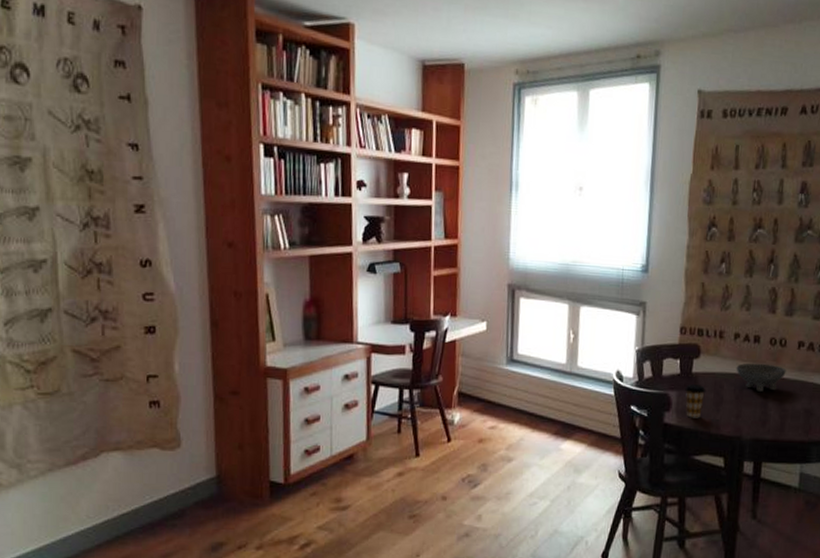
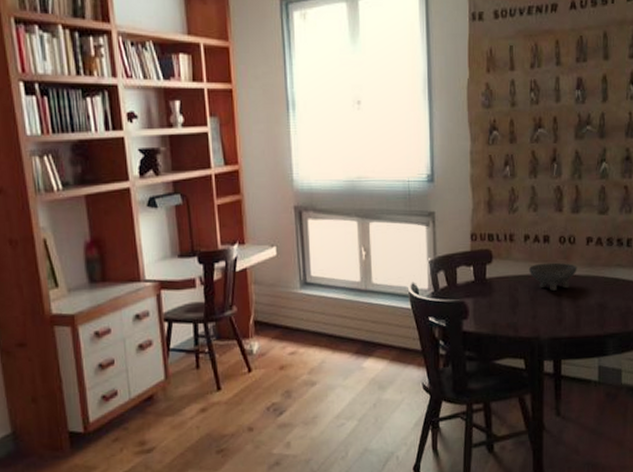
coffee cup: present [685,384,706,418] -> none [481,290,502,324]

